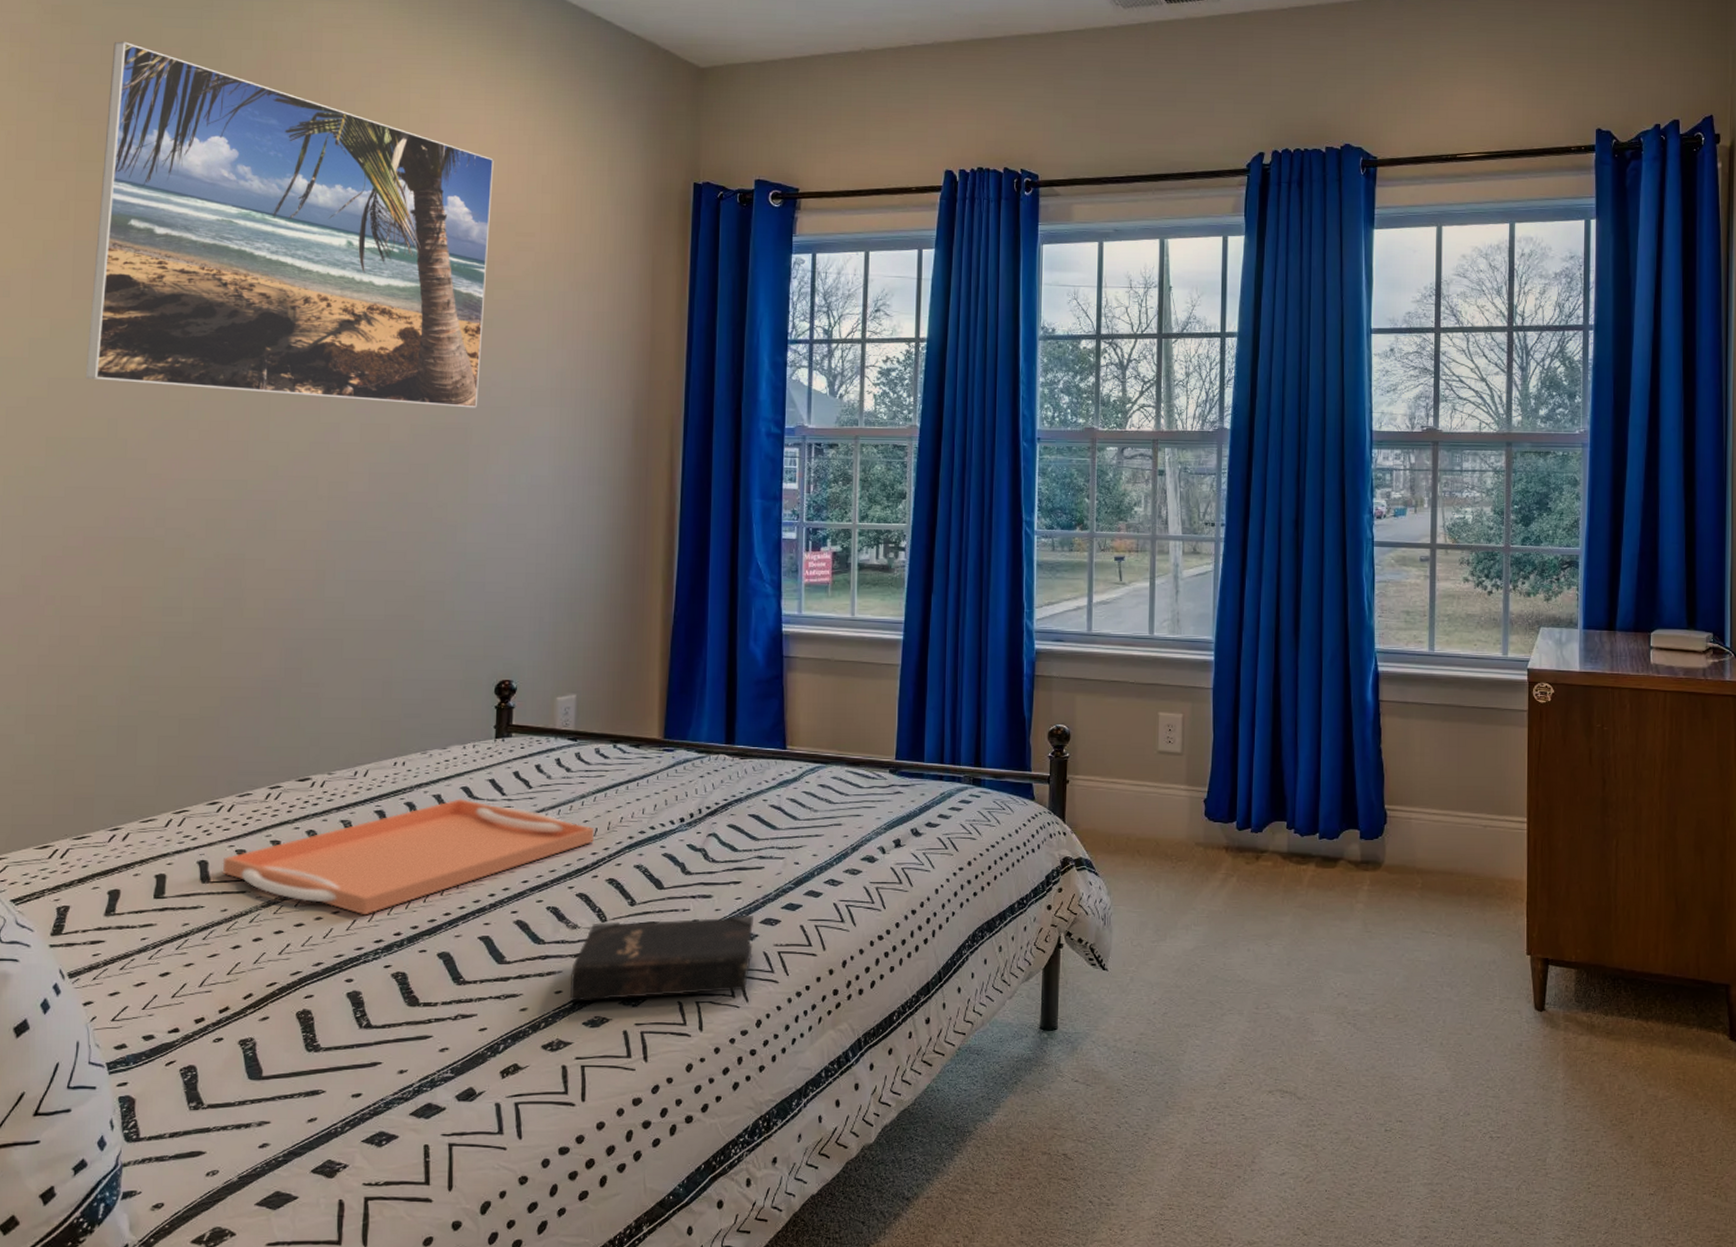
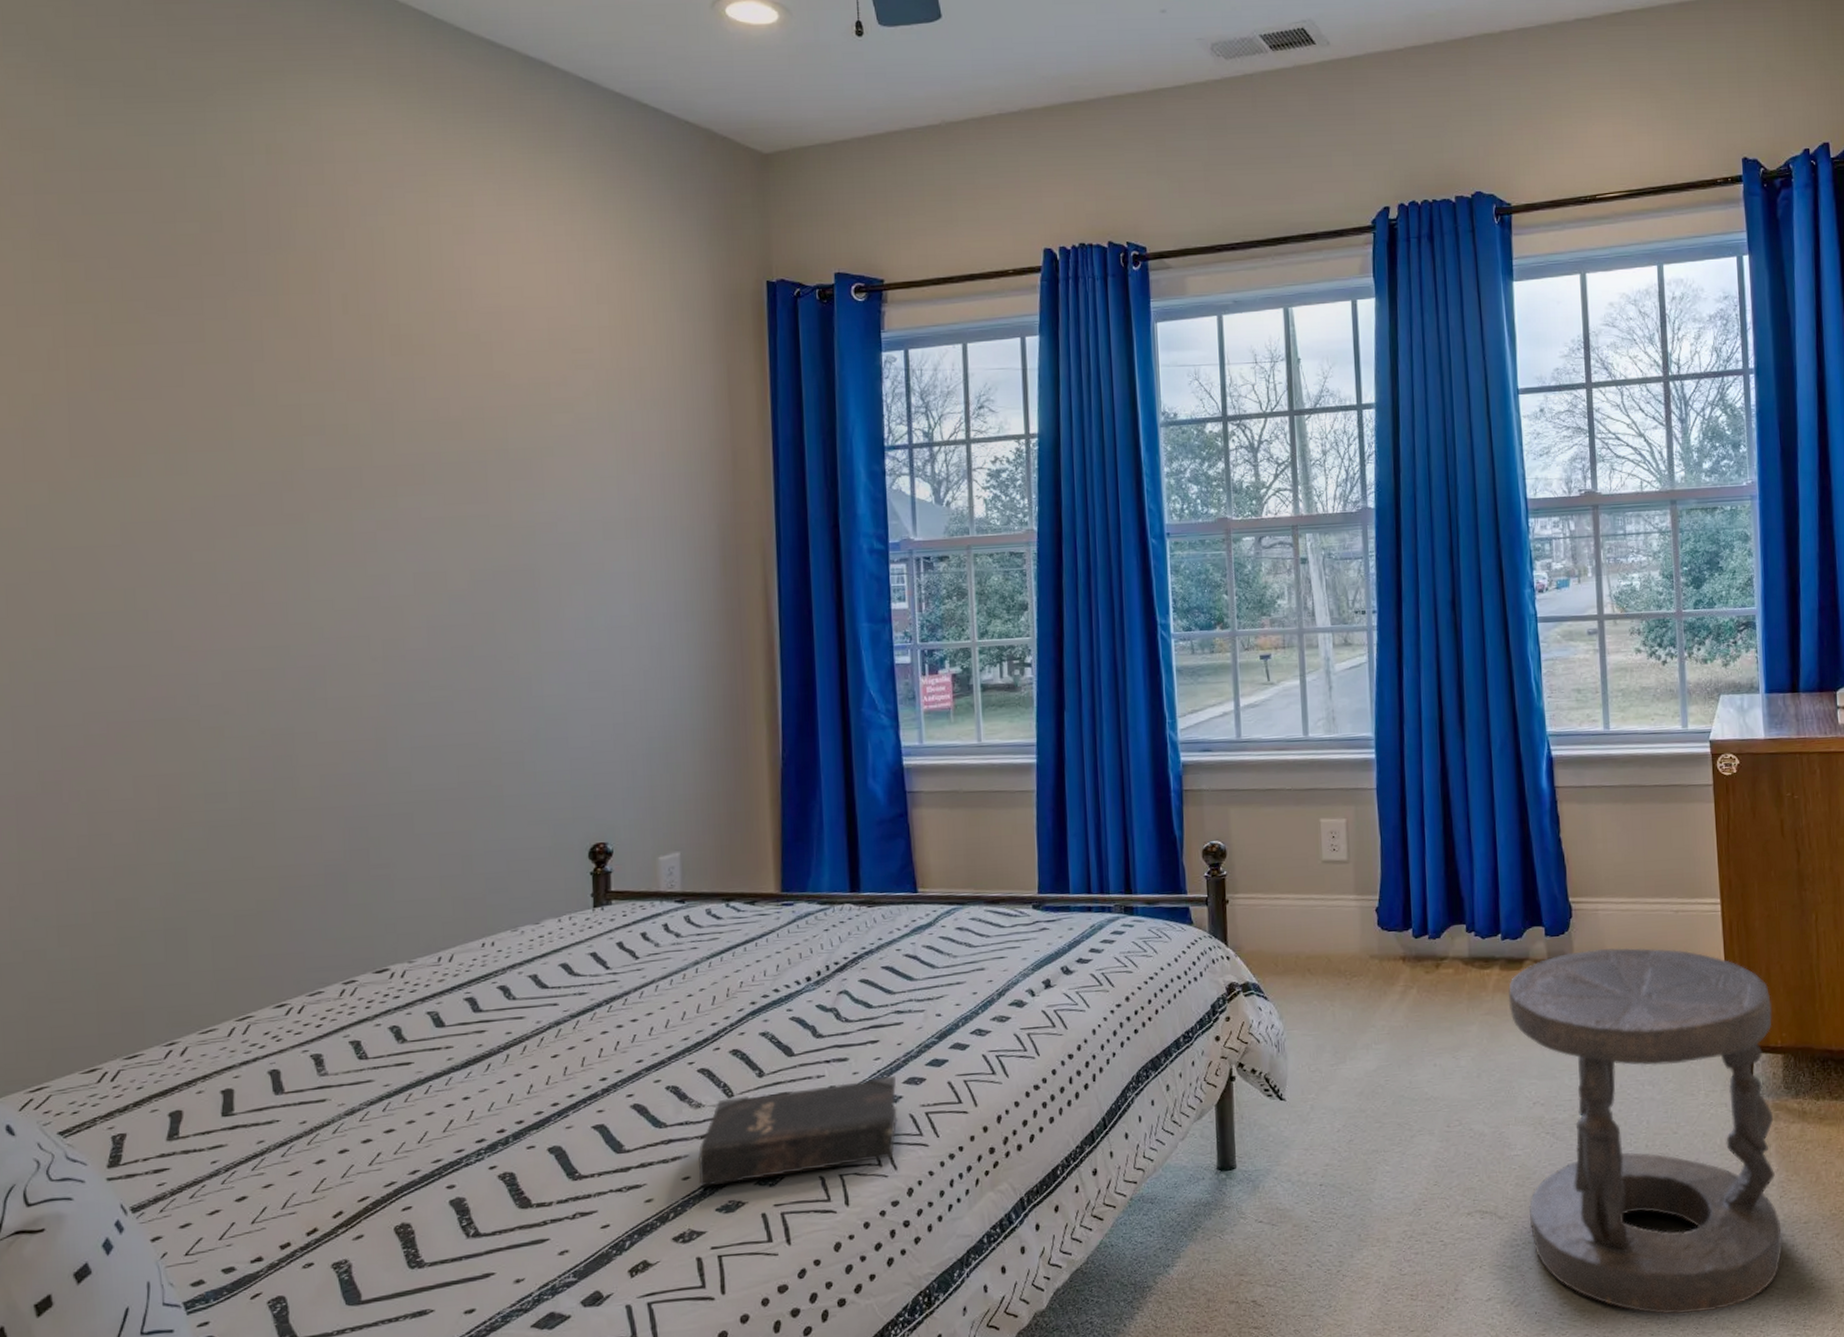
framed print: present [85,41,494,408] -> none [93,165,544,548]
serving tray: present [222,799,594,916] -> none [296,977,712,1115]
stool: none [1321,855,1569,1205] -> present [1508,947,1783,1315]

